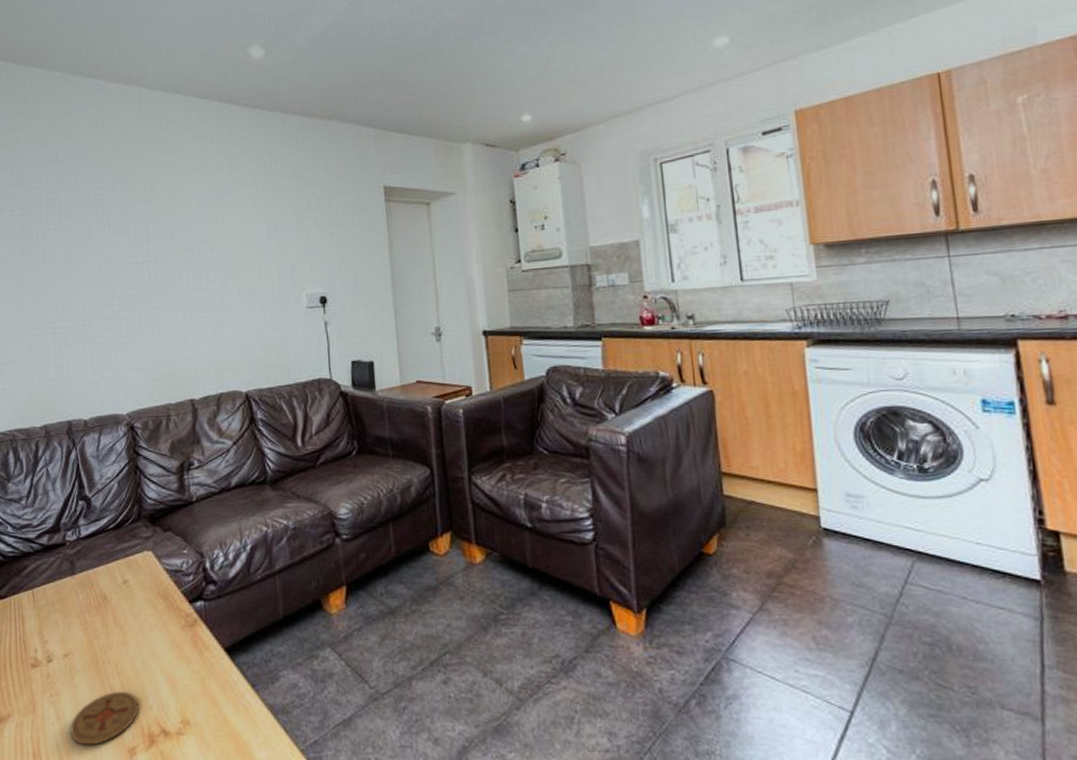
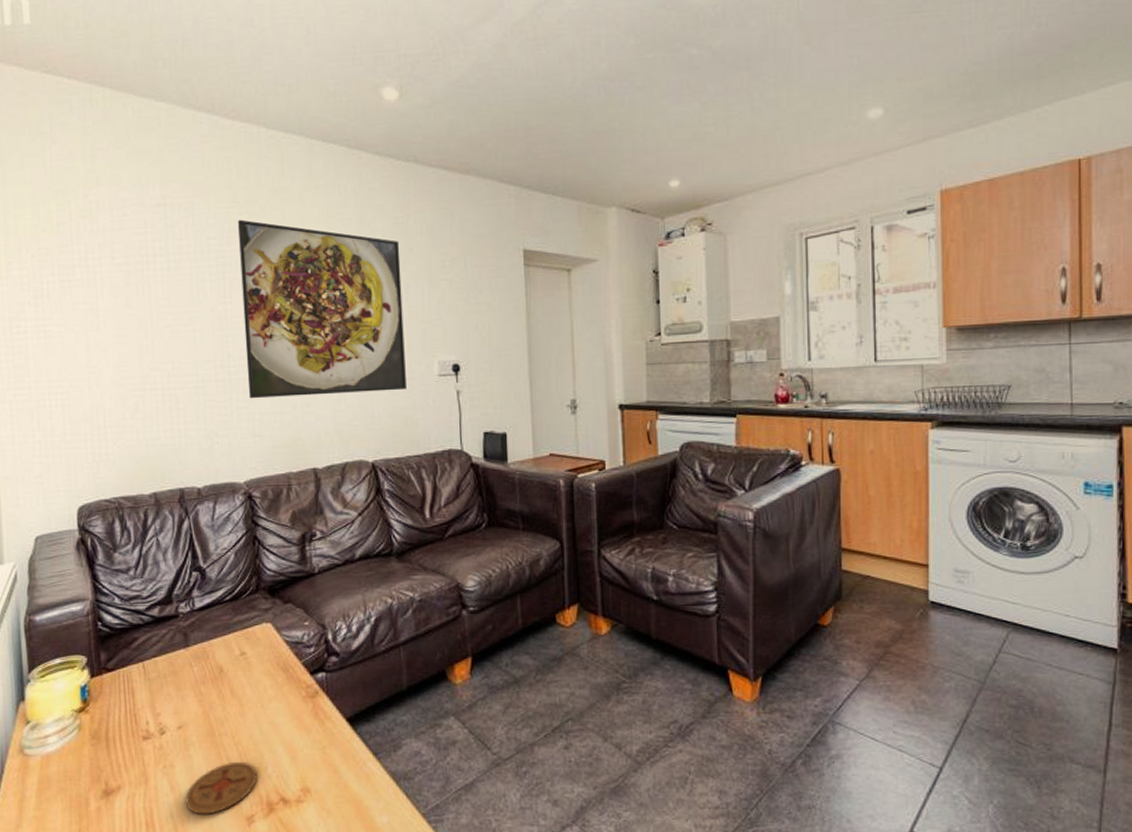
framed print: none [122,170,277,335] -> present [238,219,406,399]

